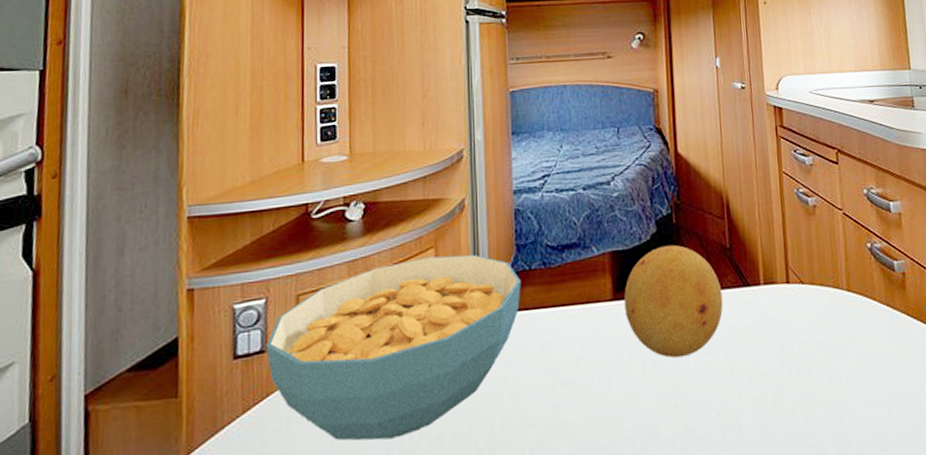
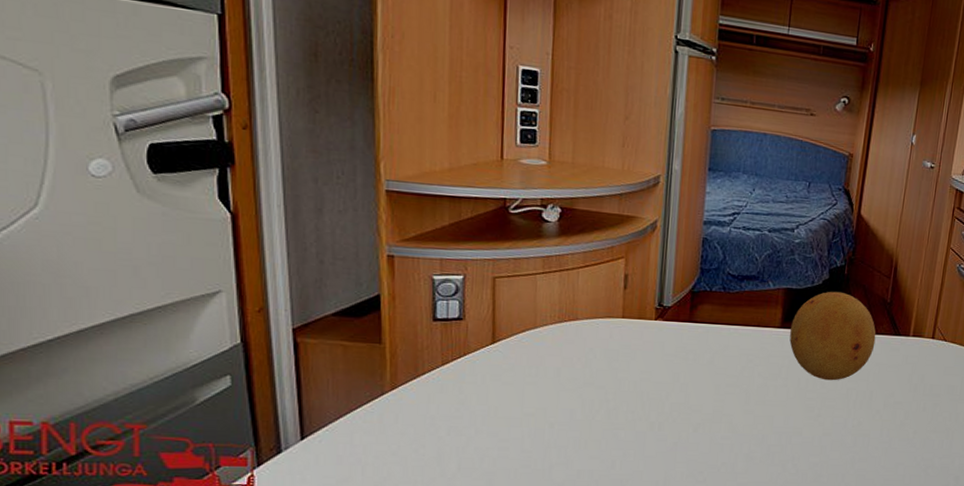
cereal bowl: present [266,254,521,441] -> none [464,264,701,404]

